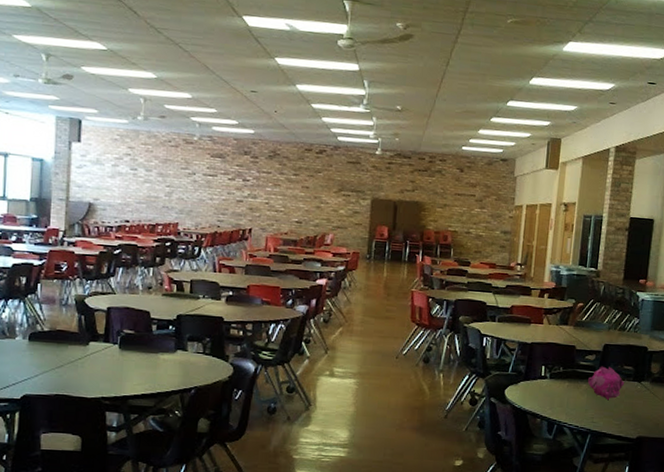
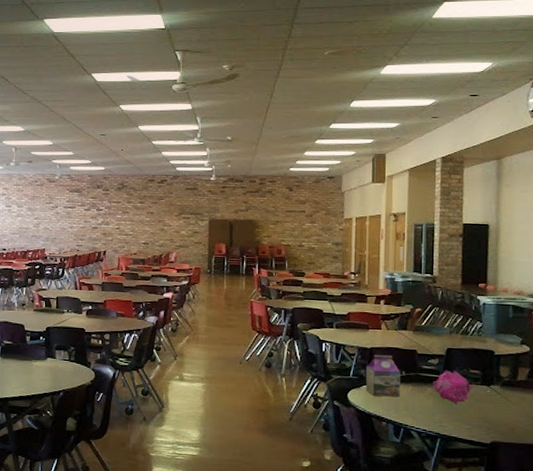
milk carton: none [523,350,558,394] -> present [366,355,401,397]

